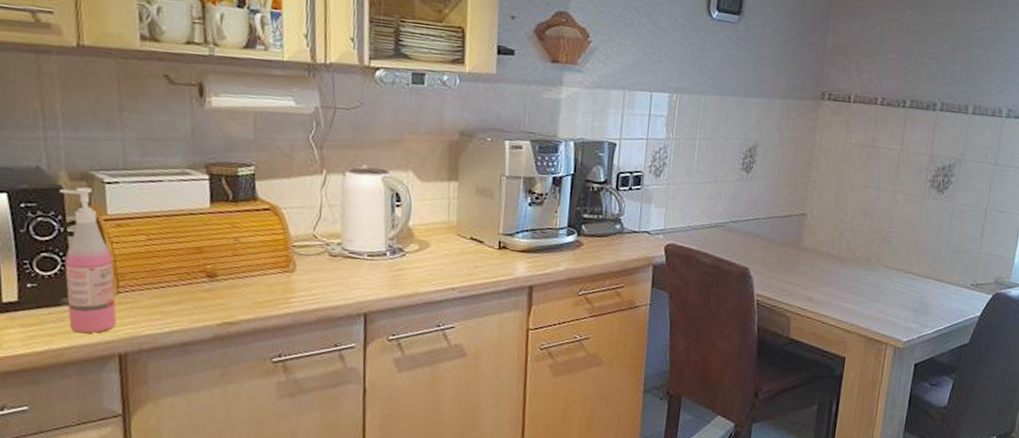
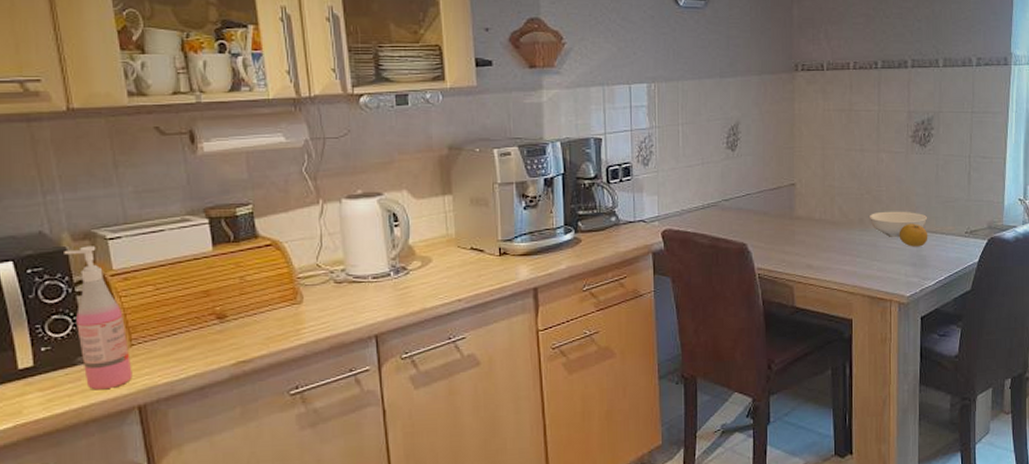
bowl: none [876,253,936,282] -> present [870,211,928,238]
fruit: none [903,268,934,294] -> present [899,223,928,247]

